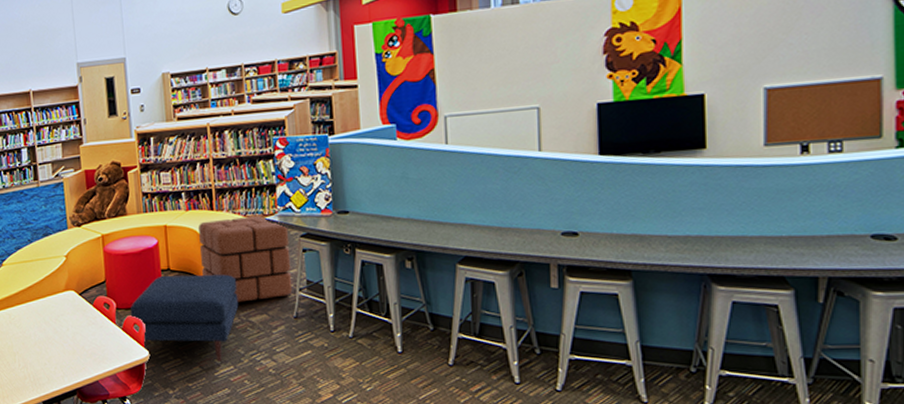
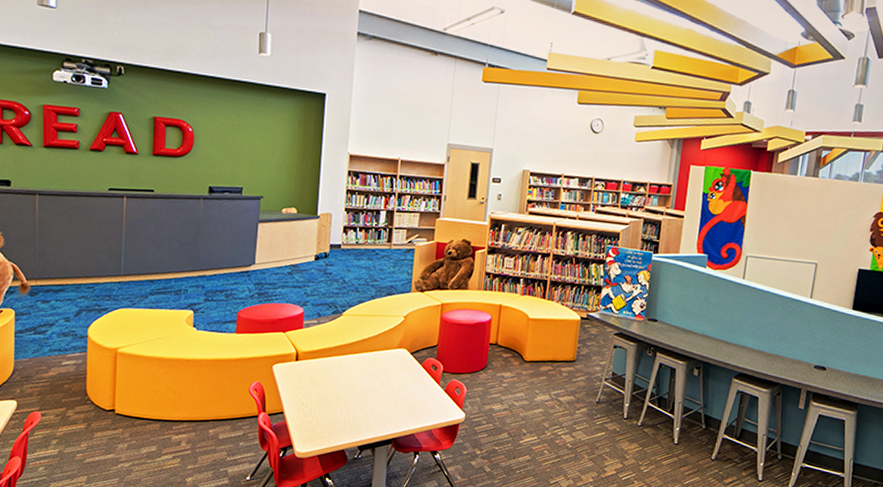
ottoman: present [130,274,239,362] -> none [454,348,554,432]
pouf: present [199,215,293,303] -> none [525,307,606,383]

